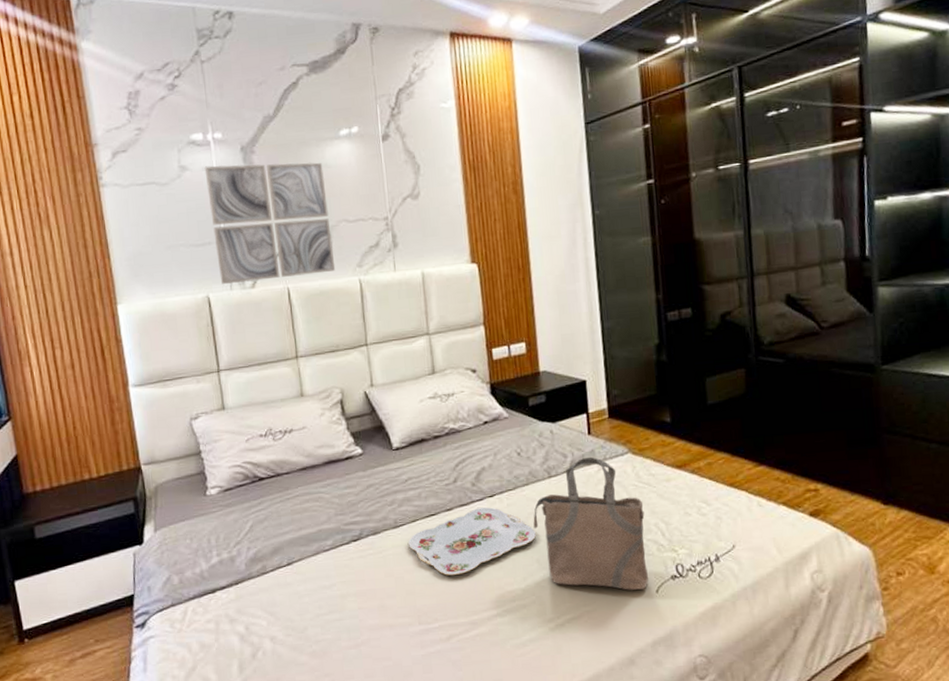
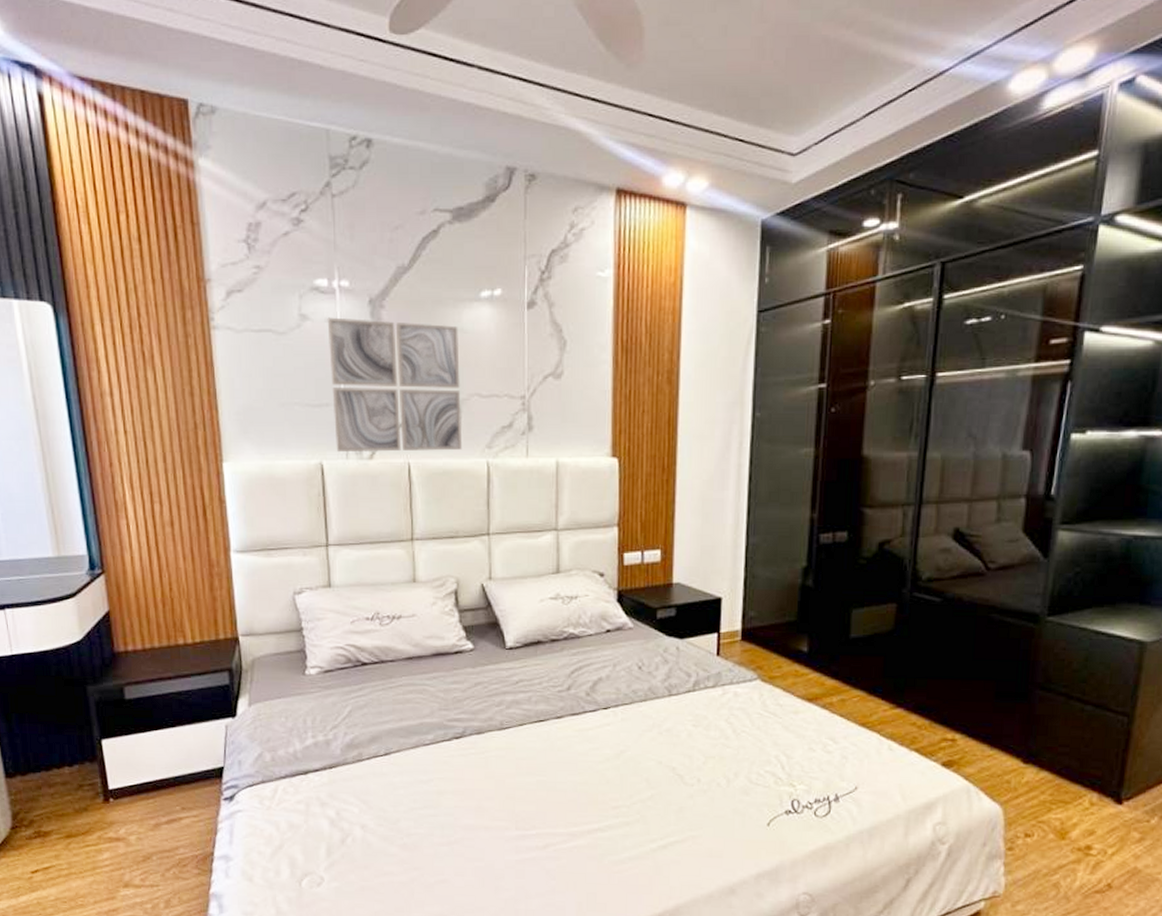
serving tray: present [408,507,536,576] -> none [513,719,648,785]
tote bag: present [533,456,649,590] -> none [647,679,766,821]

